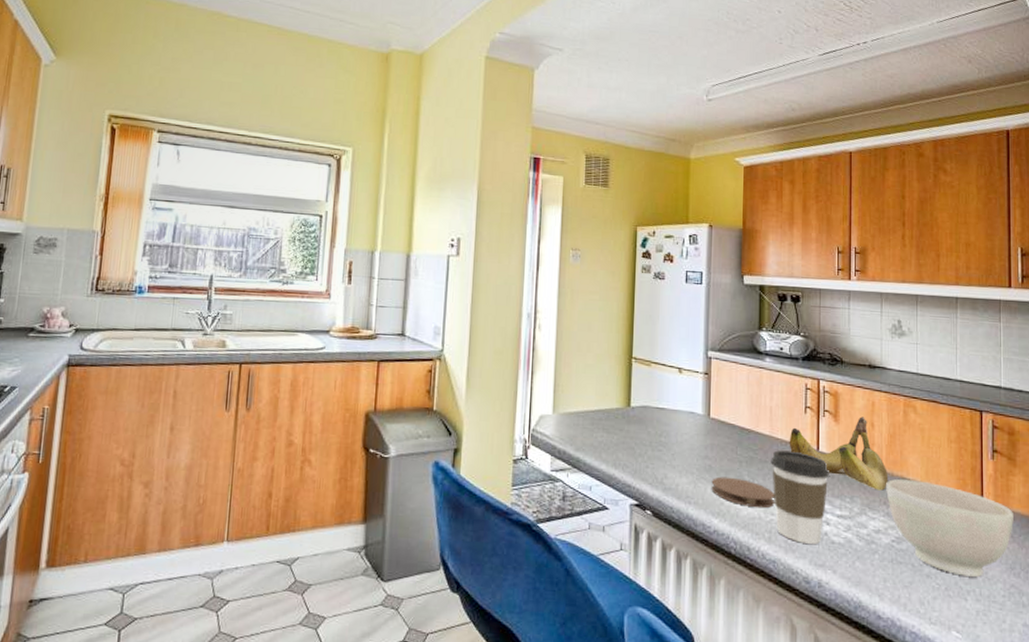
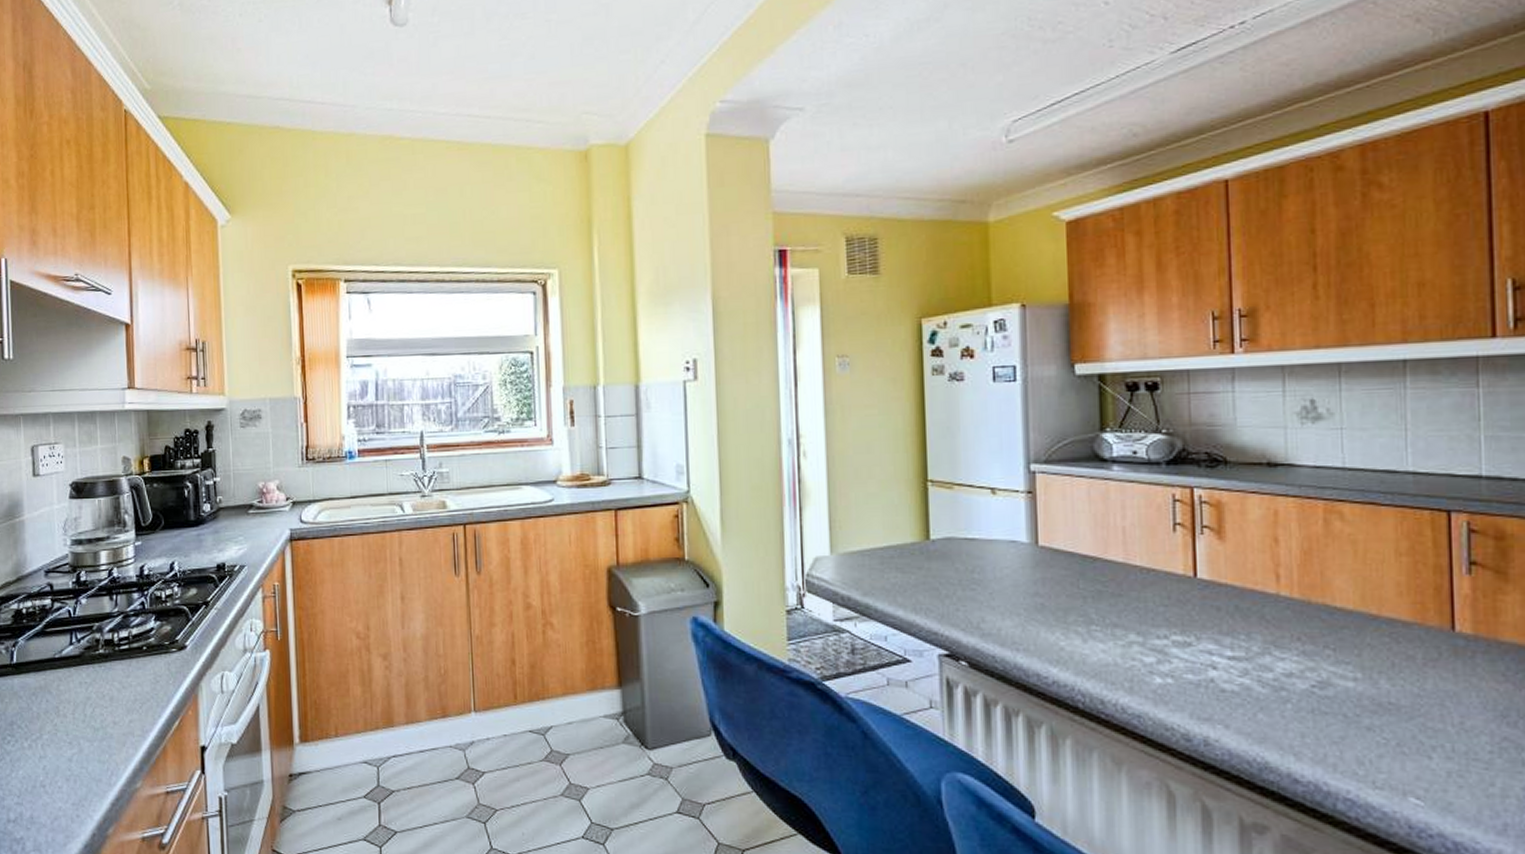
coaster: present [711,476,775,509] -> none [1045,617,1137,653]
coffee cup: present [771,450,829,545] -> none [1127,580,1213,695]
banana: present [789,416,889,491] -> none [1152,530,1304,623]
bowl: present [886,479,1014,577] -> none [1300,608,1506,728]

